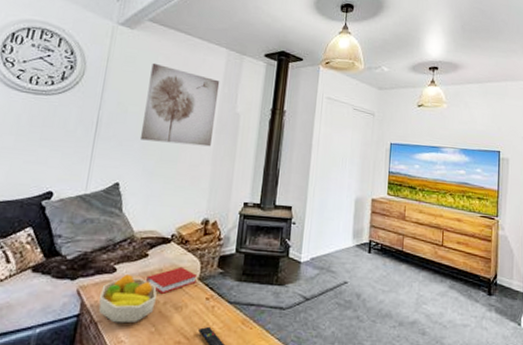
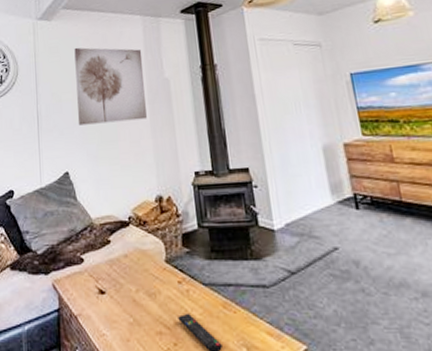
fruit bowl: present [98,275,157,324] -> none [74,264,128,316]
book: present [146,266,198,295] -> none [114,250,165,282]

